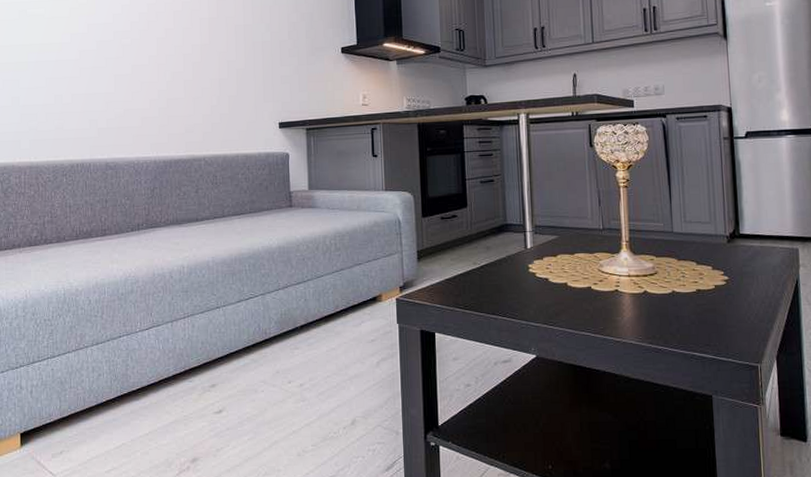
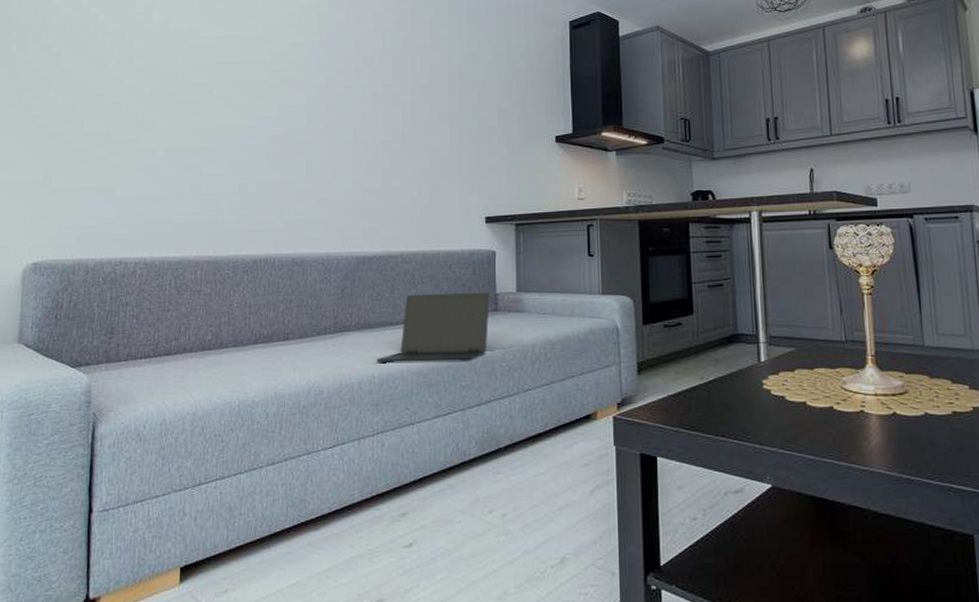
laptop: none [185,190,285,255] -> present [376,292,490,364]

